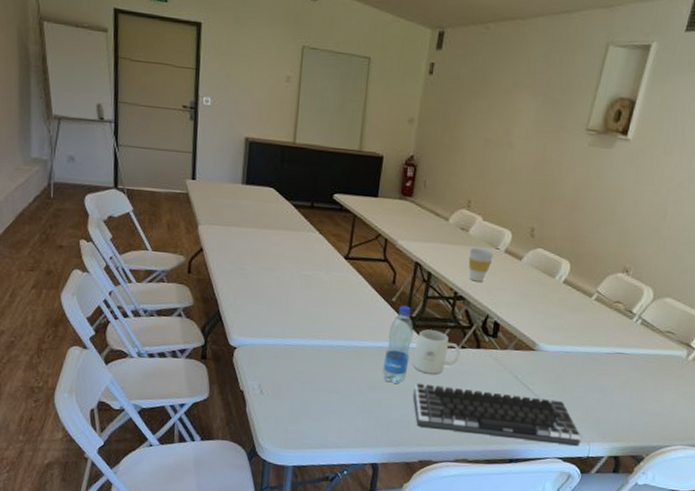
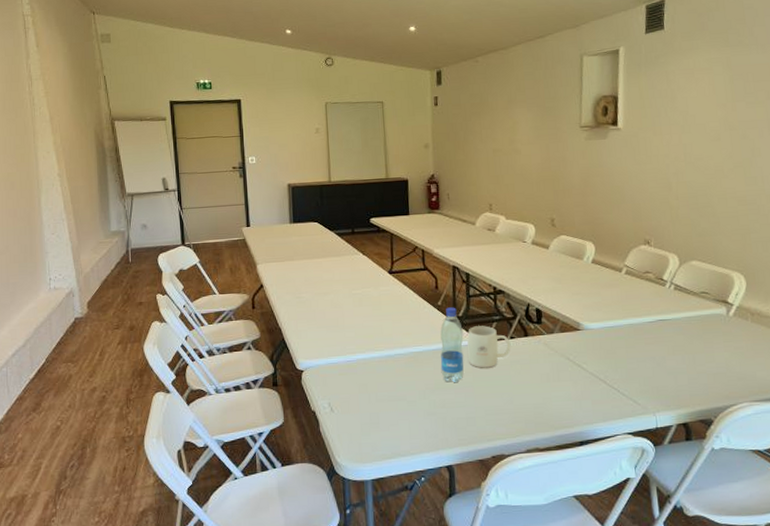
computer keyboard: present [412,383,581,446] -> none [473,375,646,422]
cup: present [468,247,494,282] -> none [499,244,522,275]

